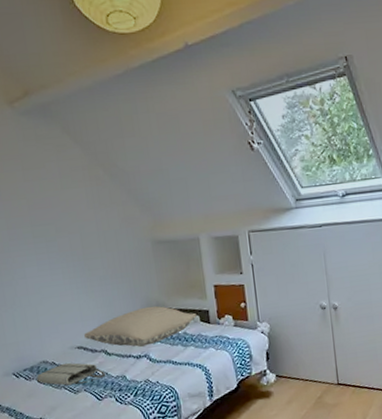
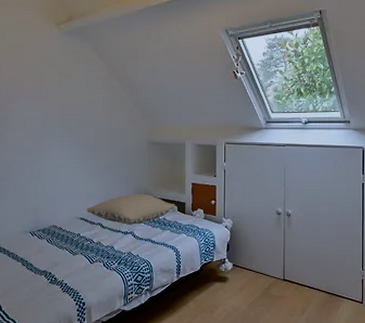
tote bag: present [36,362,105,386] -> none [47,229,98,248]

